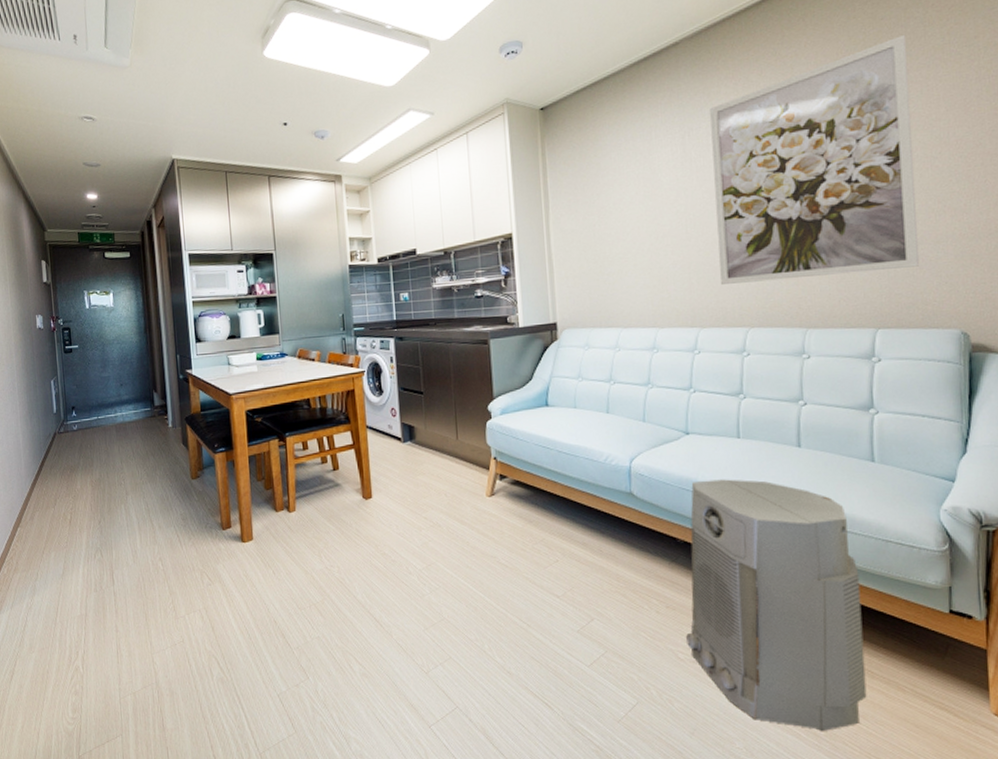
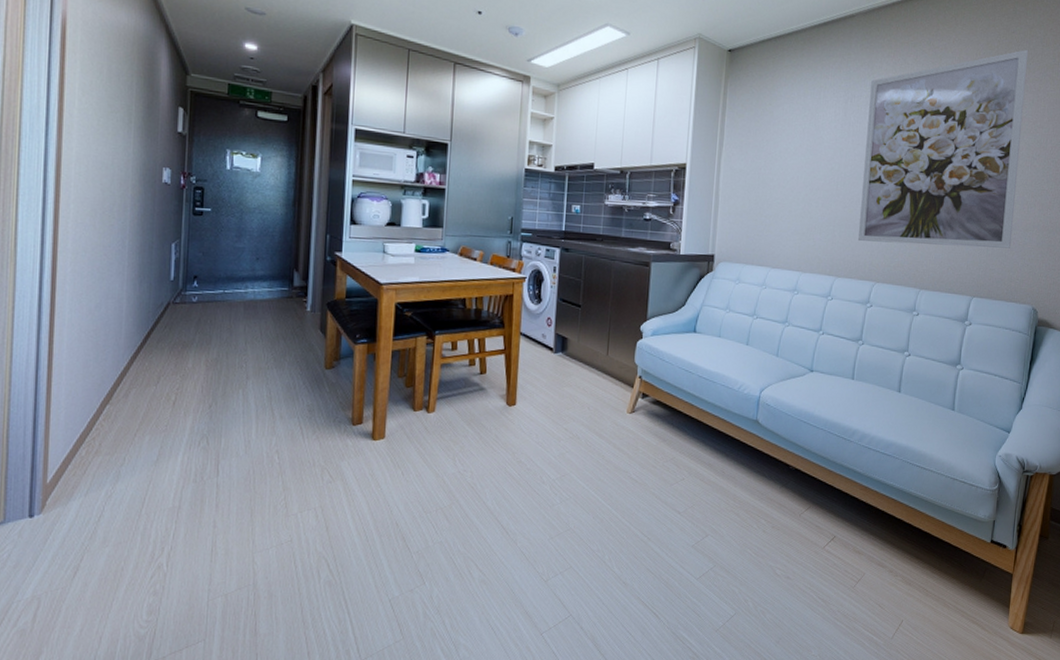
air purifier: present [686,479,867,731] -> none [784,414,929,641]

